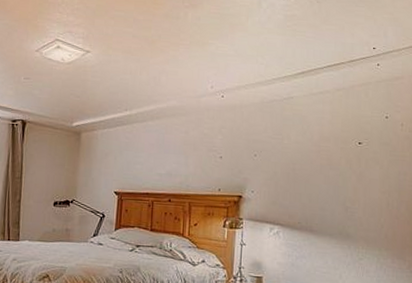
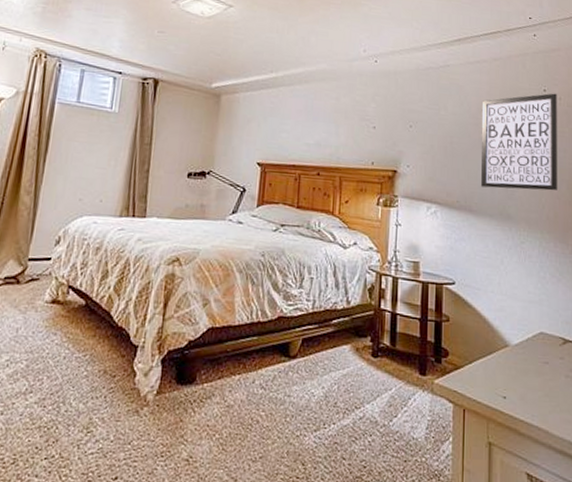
wall art: none [322,119,399,212] -> present [481,93,558,191]

